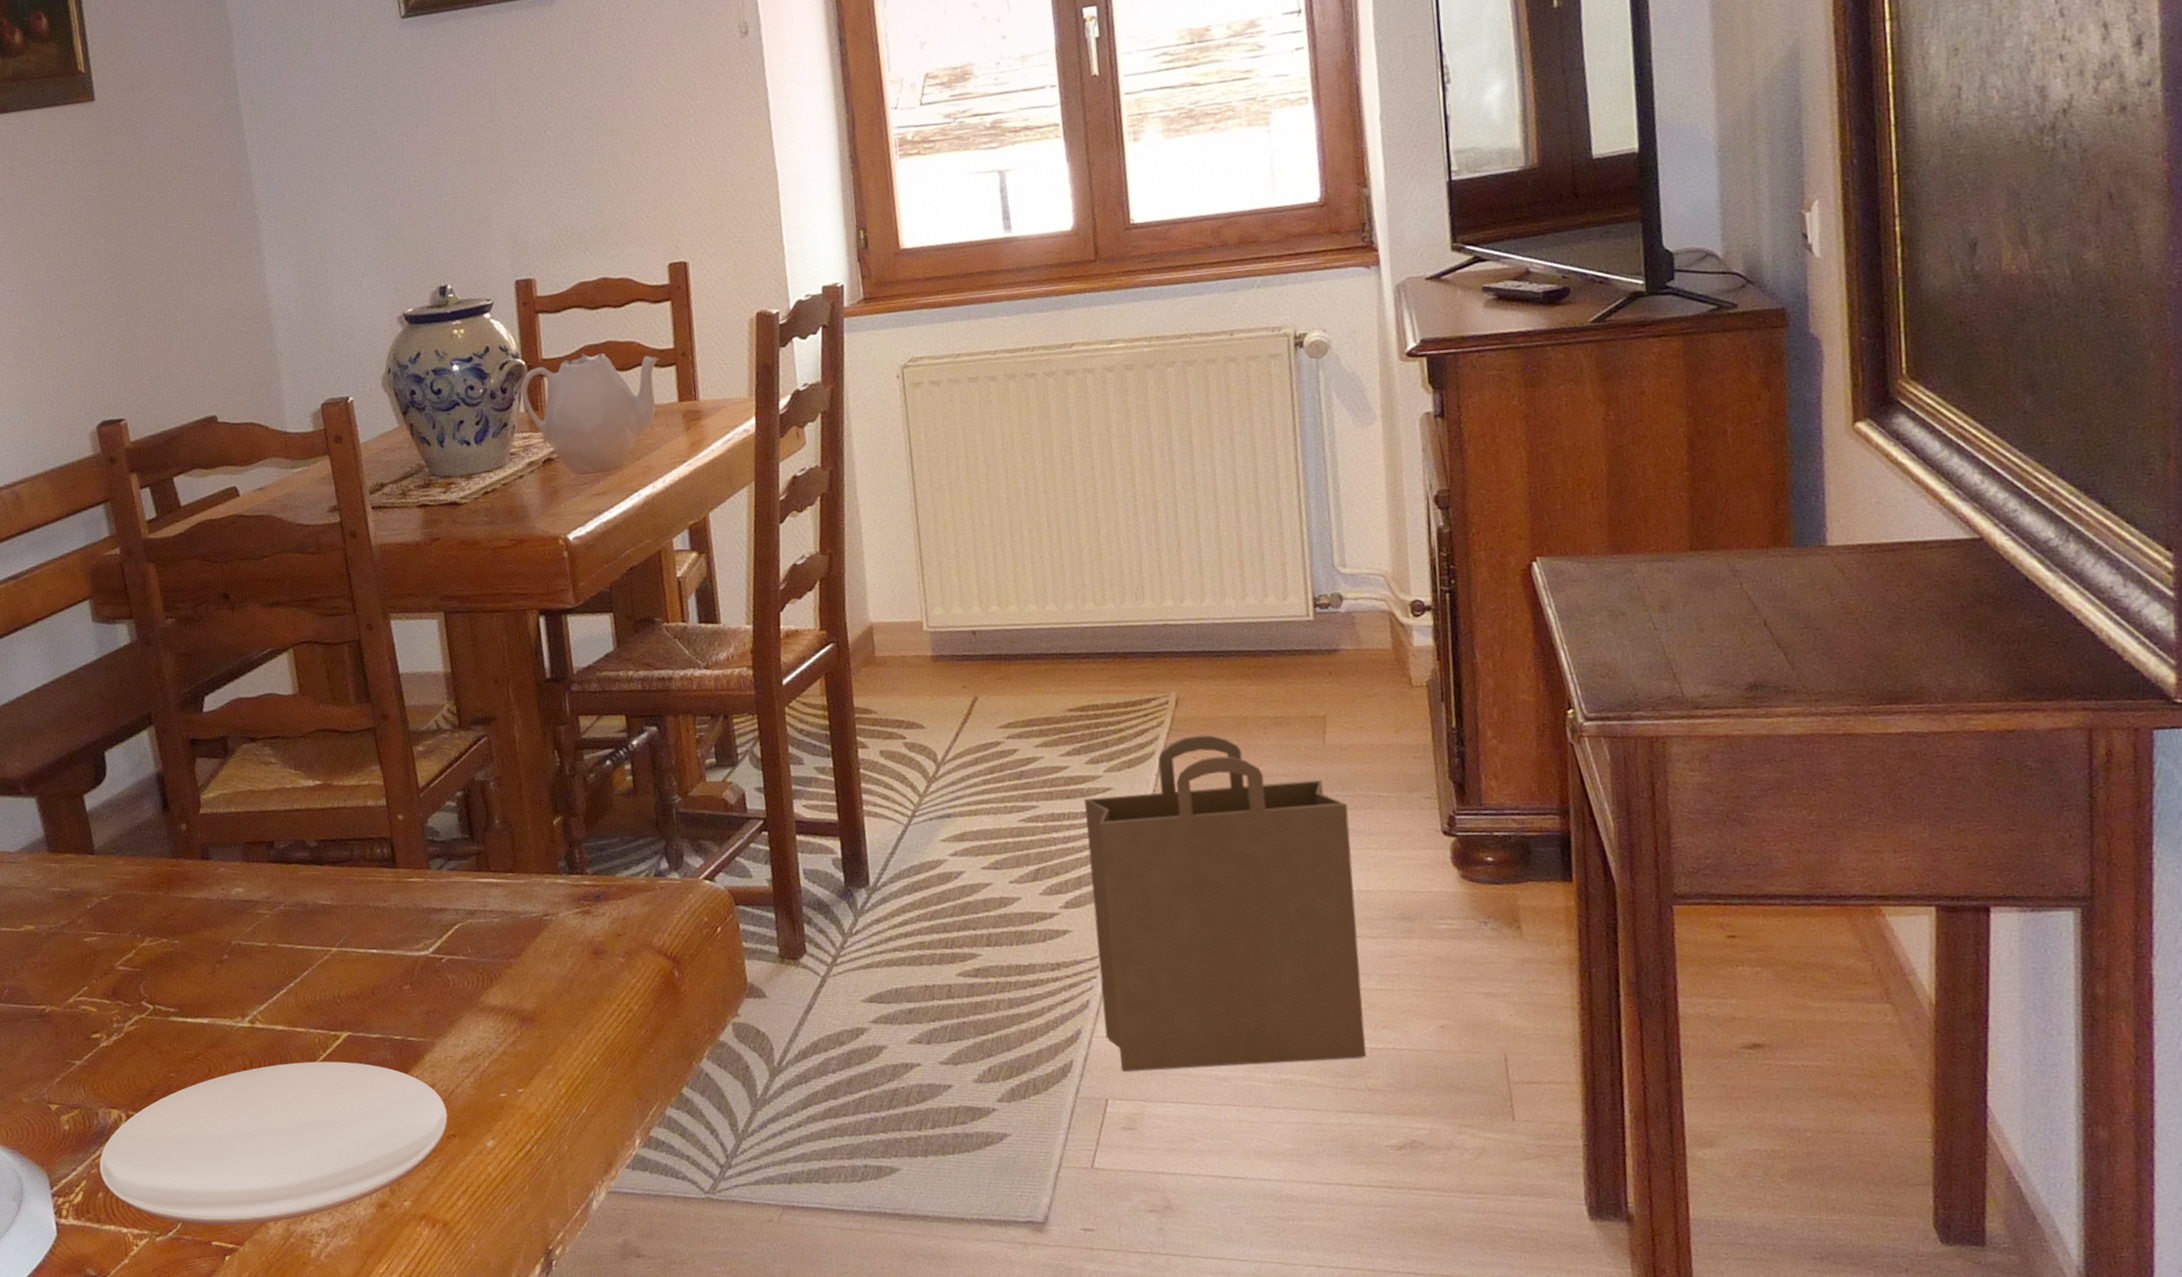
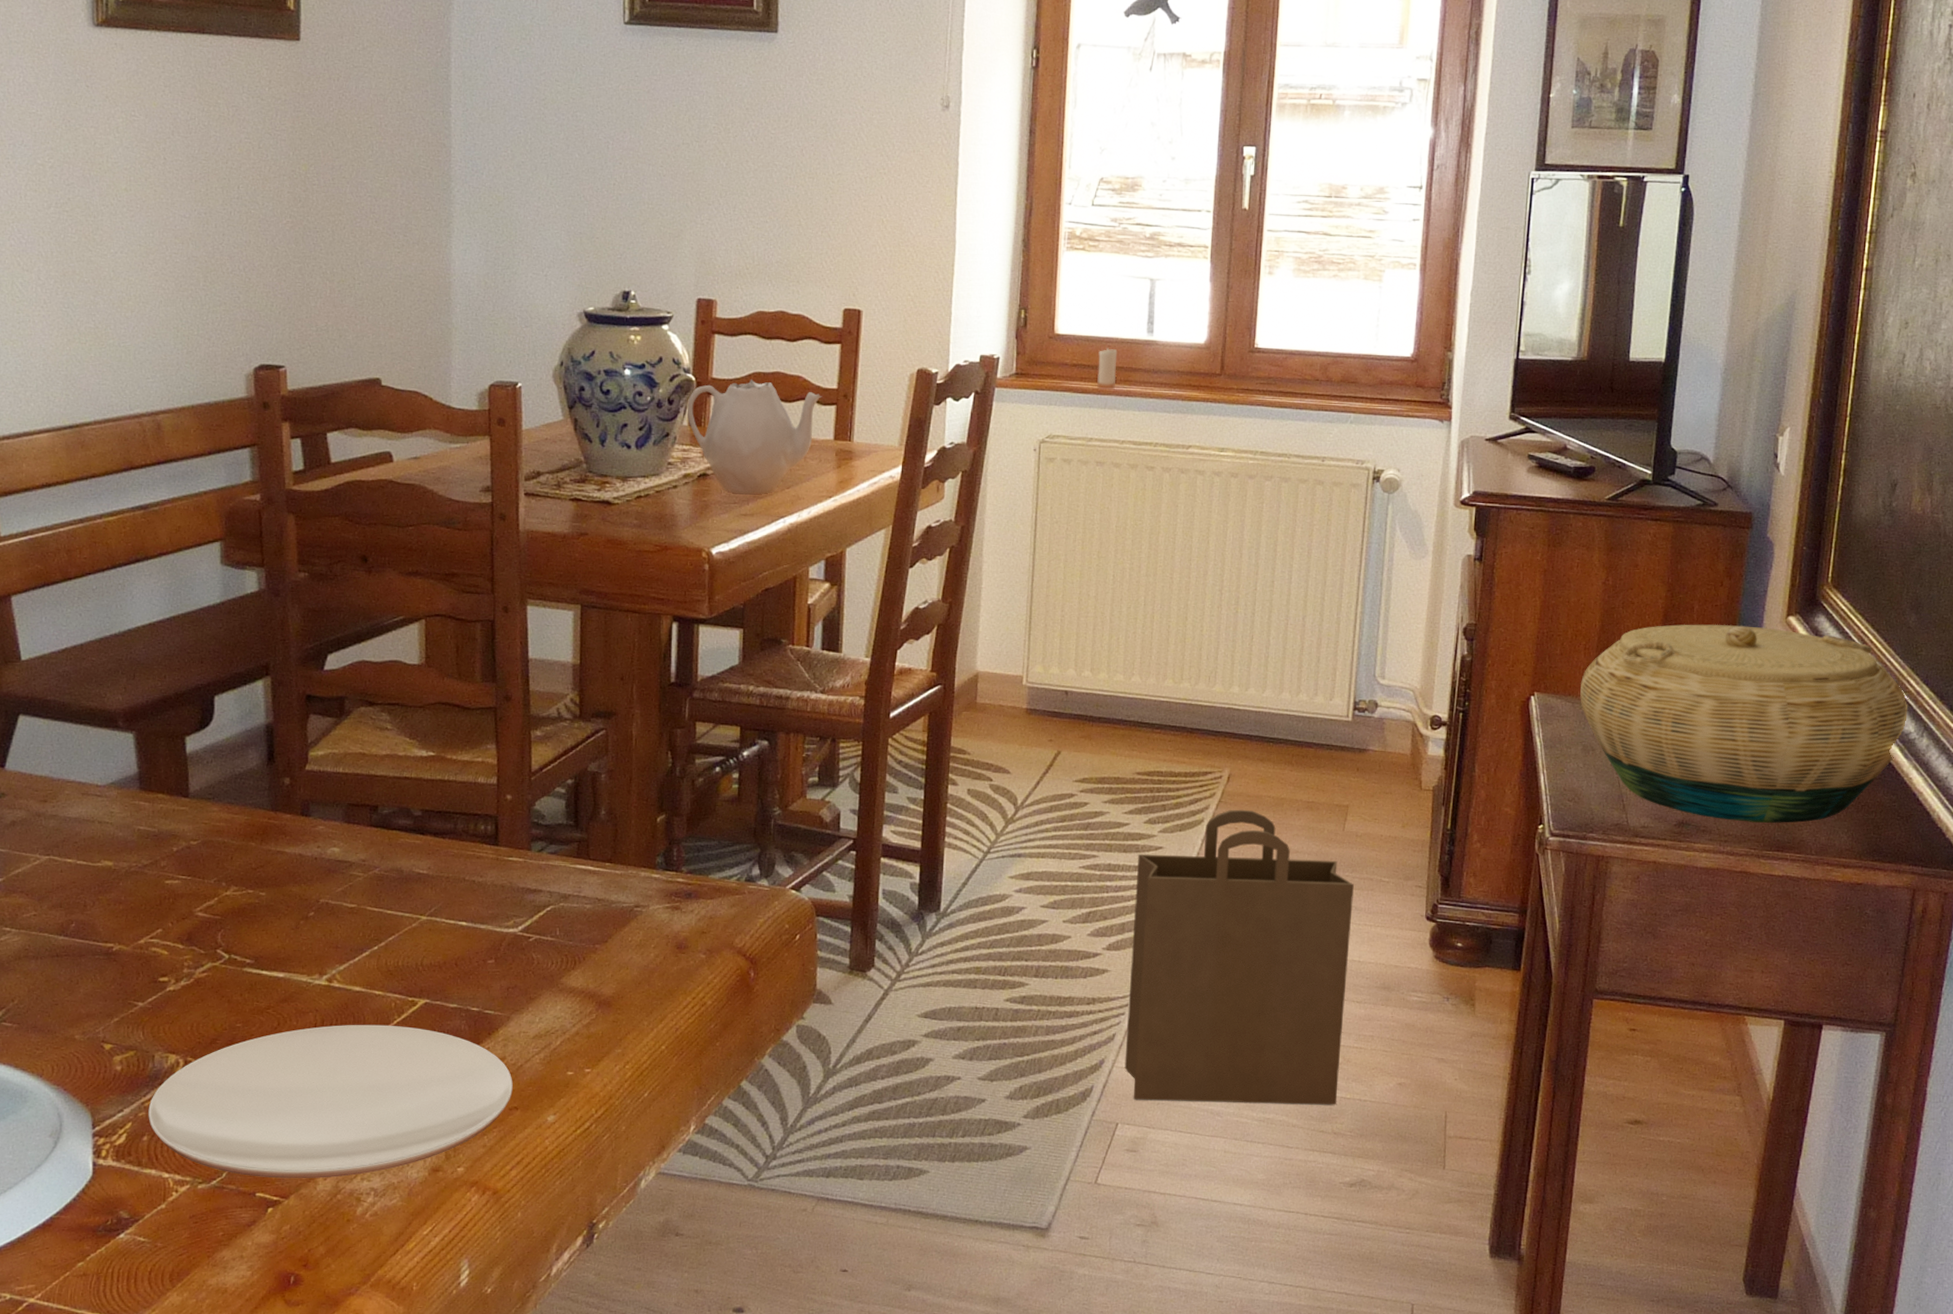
candle: none [952,254,977,299] -> present [1097,348,1118,389]
basket: none [1593,437,2043,675] -> present [1580,624,1909,823]

